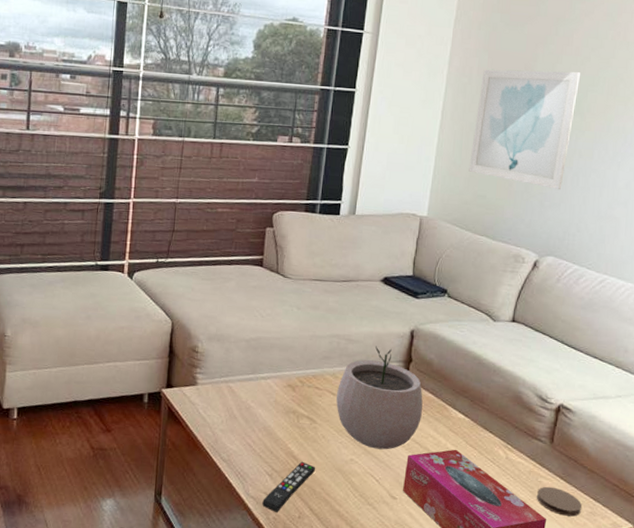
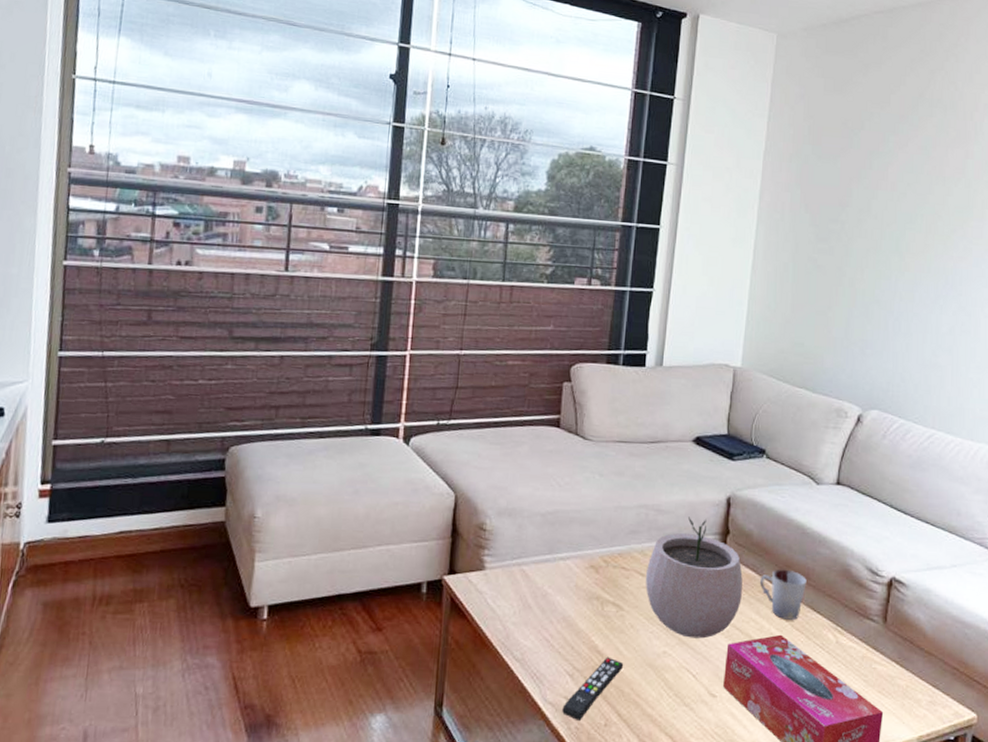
cup: none [438,393,481,437] -> present [759,569,807,620]
wall art: present [469,69,580,190] -> none [784,204,897,337]
coaster: present [536,486,583,517] -> none [871,673,921,708]

